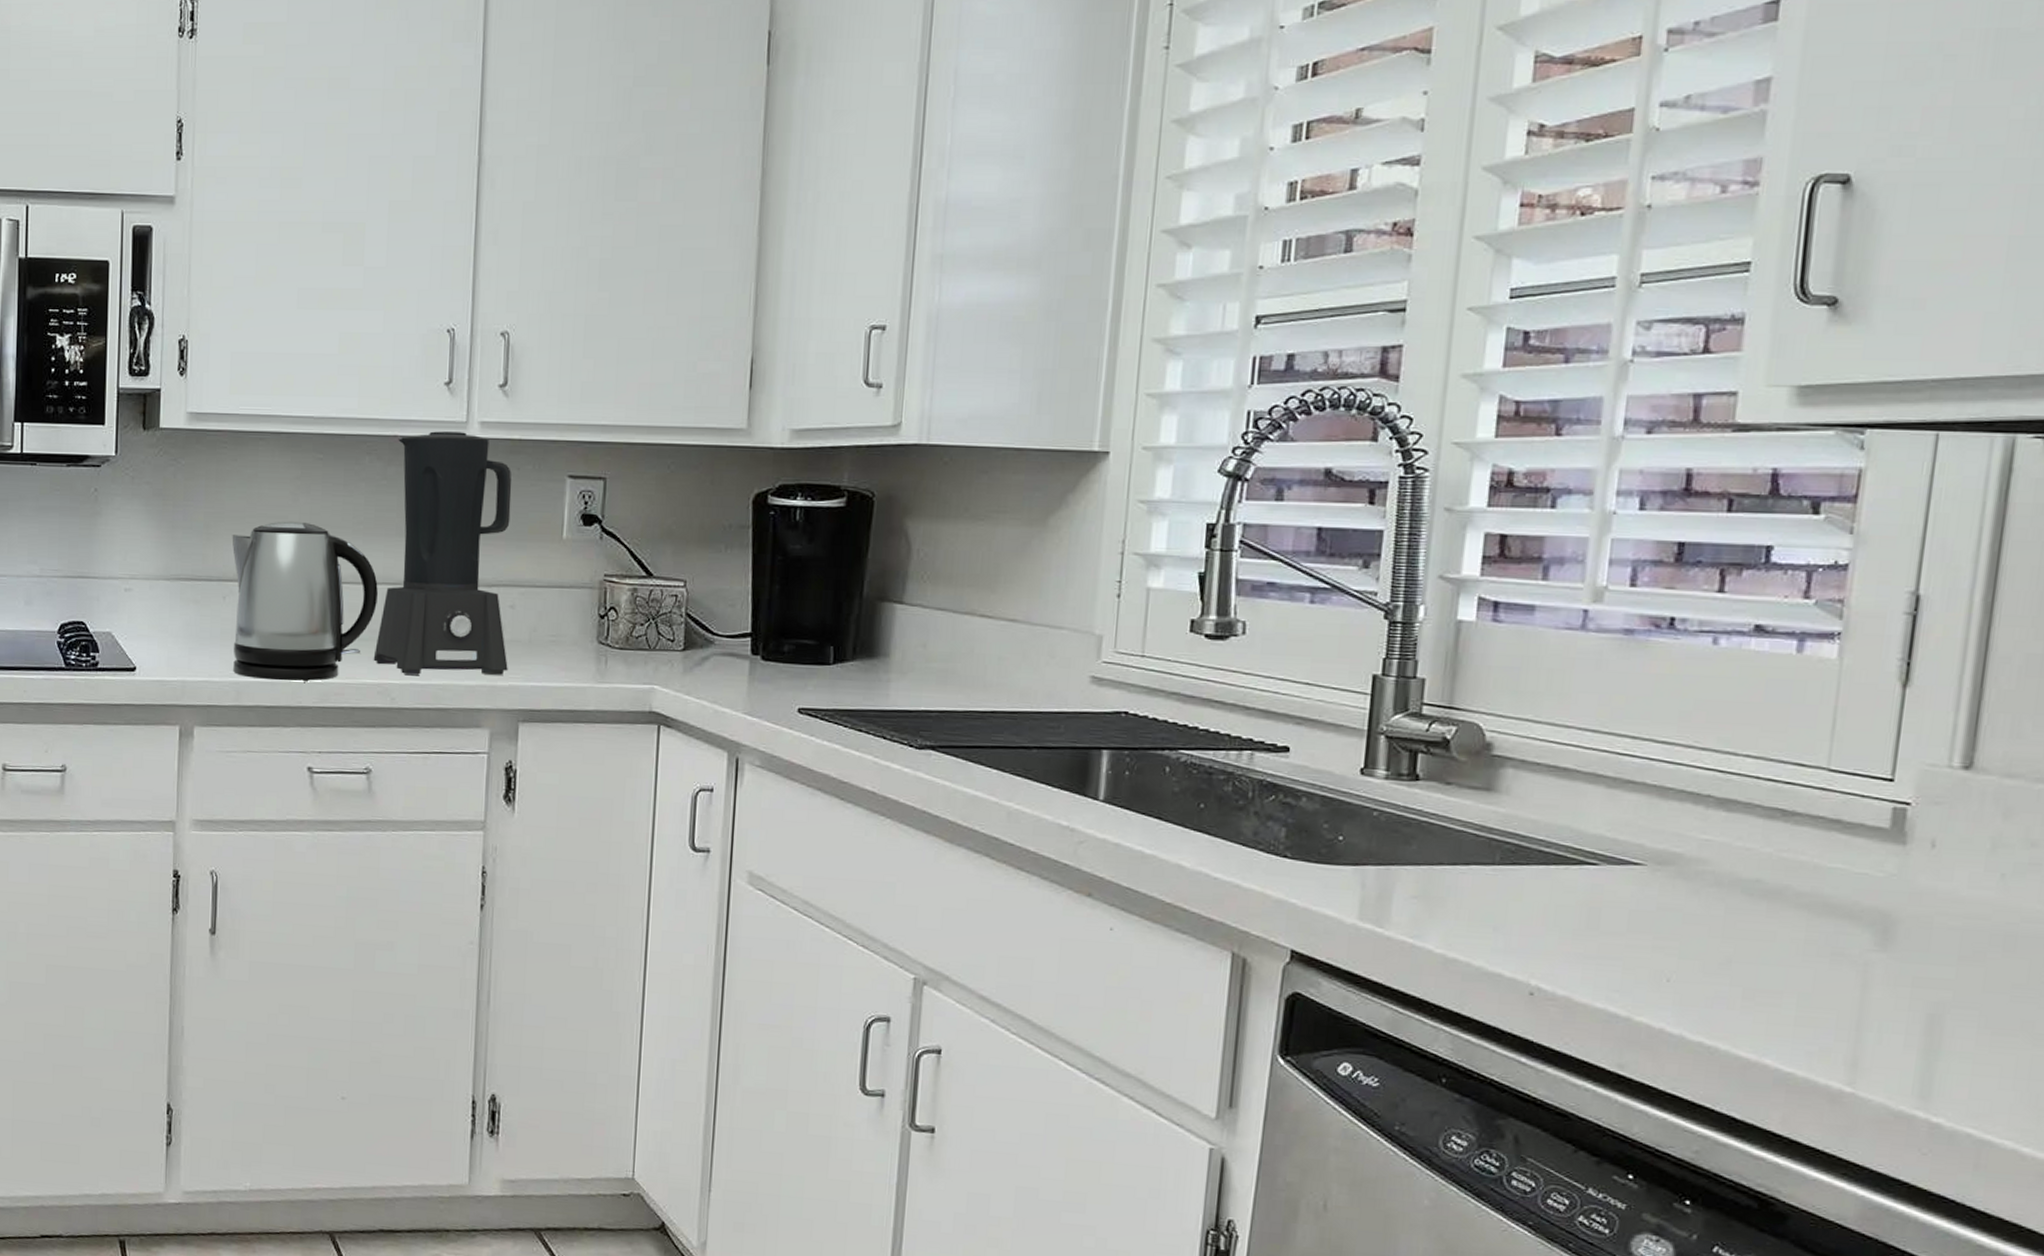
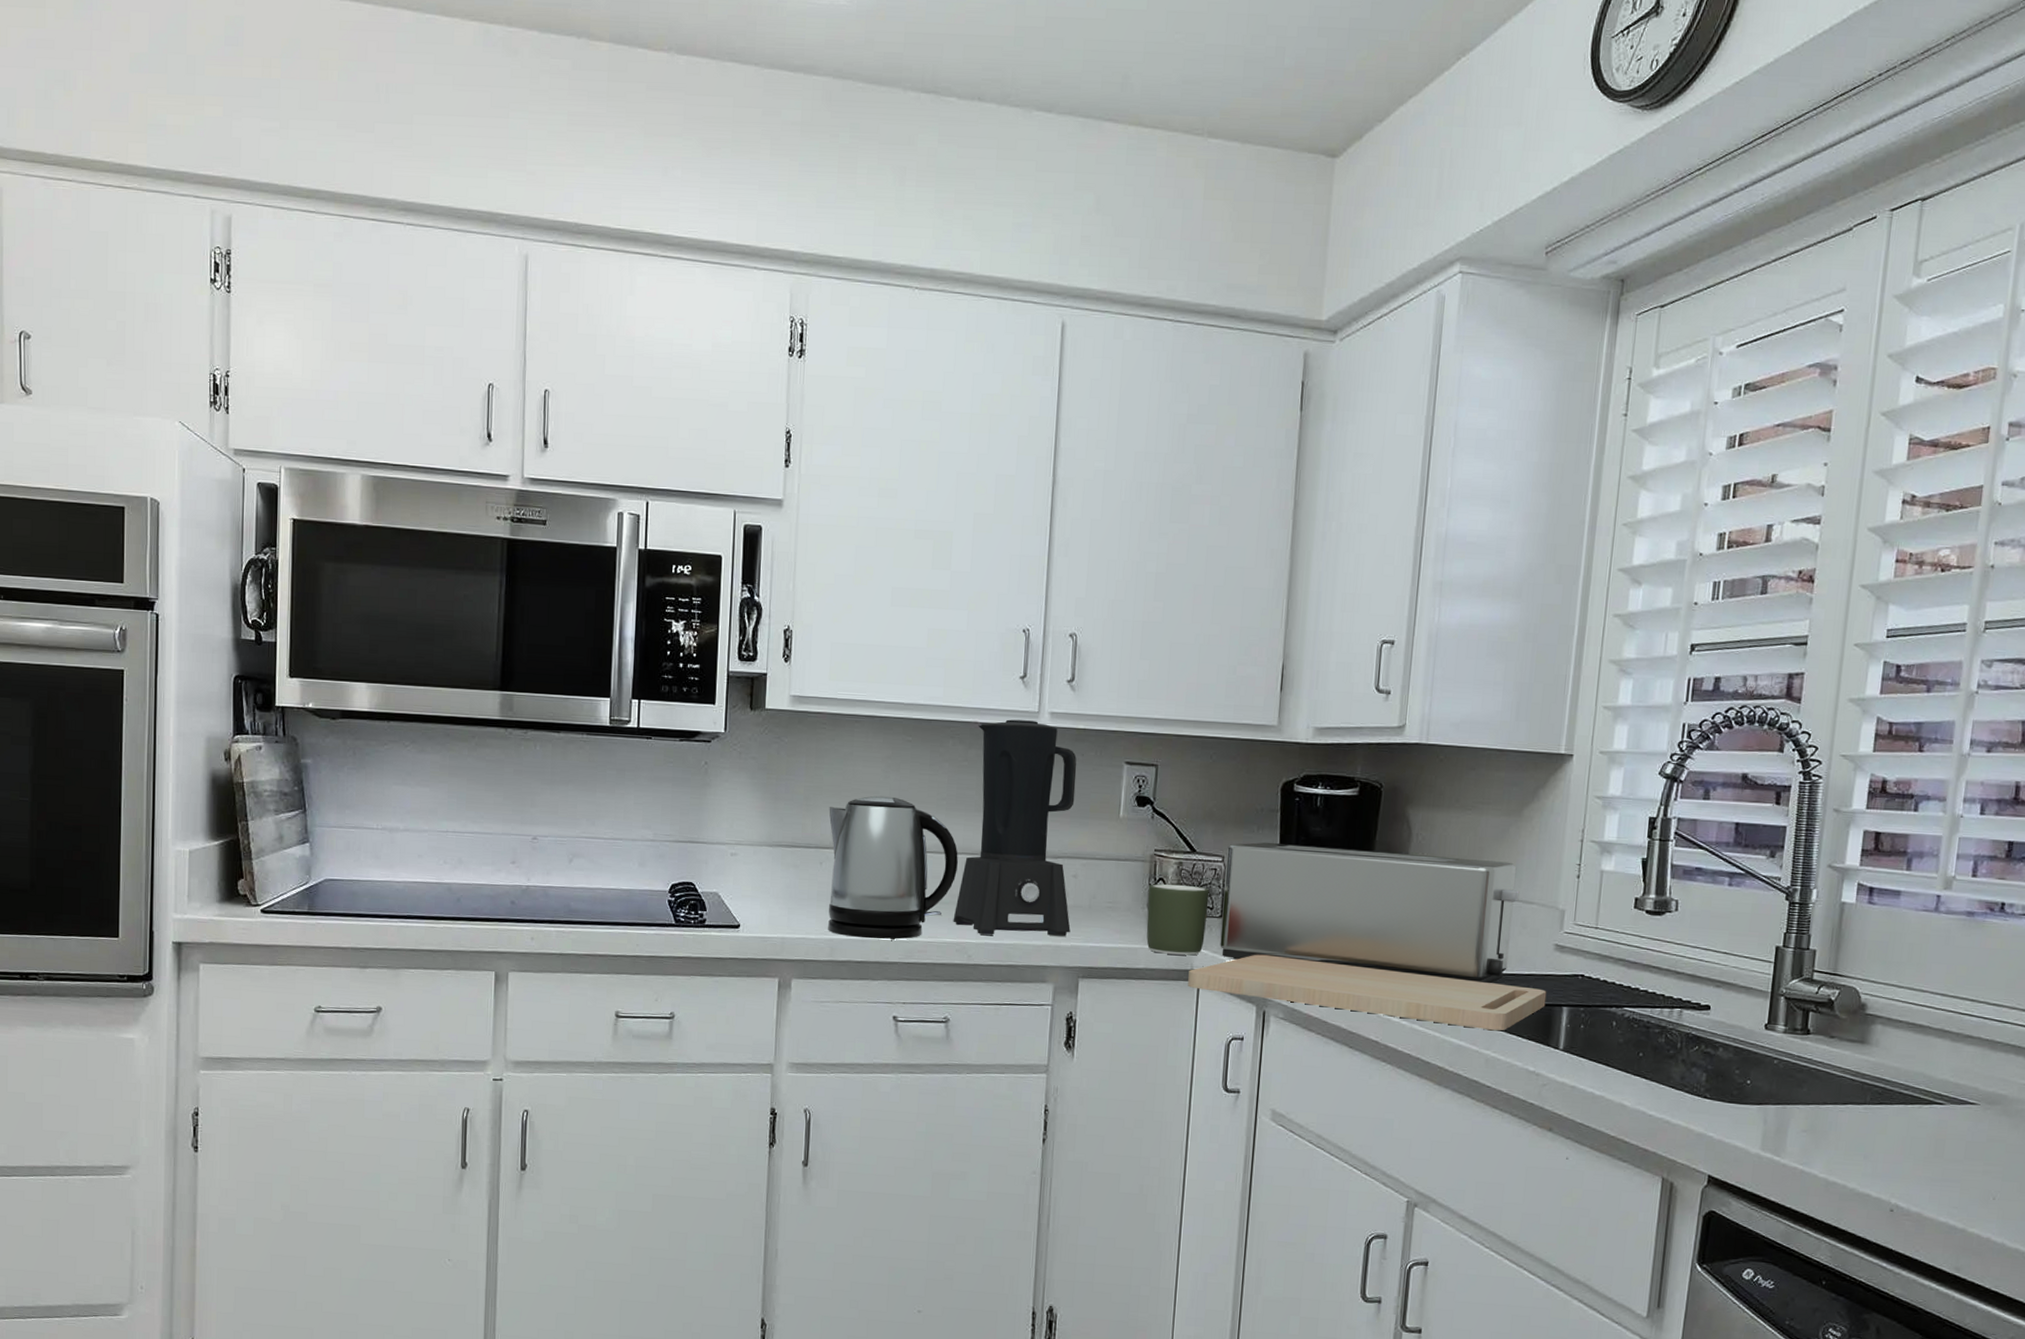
mug: none [596,613,670,695] -> present [1146,883,1210,956]
cutting board: none [646,692,1082,779] -> present [1188,954,1547,1031]
toaster: none [683,563,1046,724] -> present [1220,842,1520,984]

